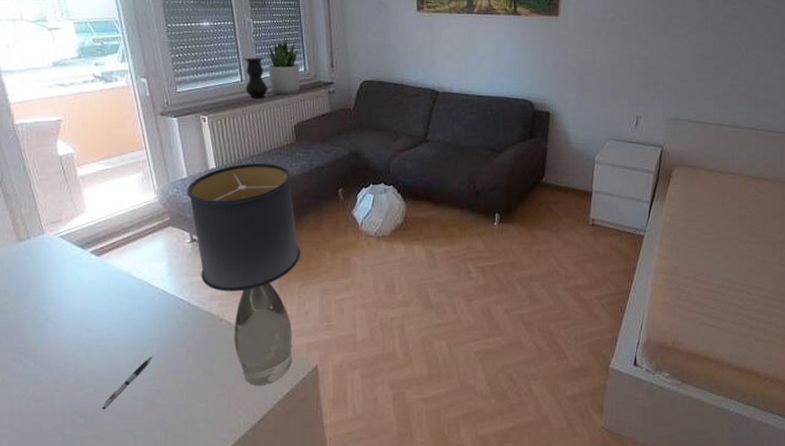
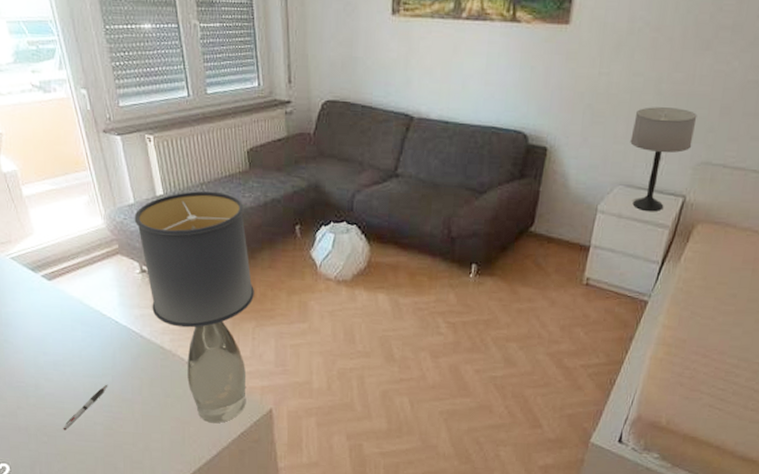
vase: present [243,57,268,99] -> none [190,68,218,118]
planter: present [267,37,300,95] -> none [216,45,253,114]
table lamp: none [615,77,664,160] -> present [630,107,698,212]

